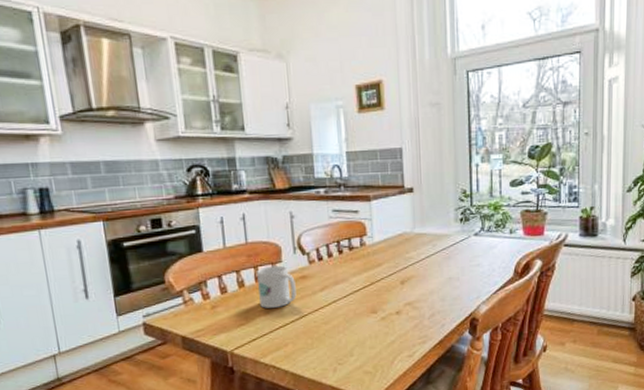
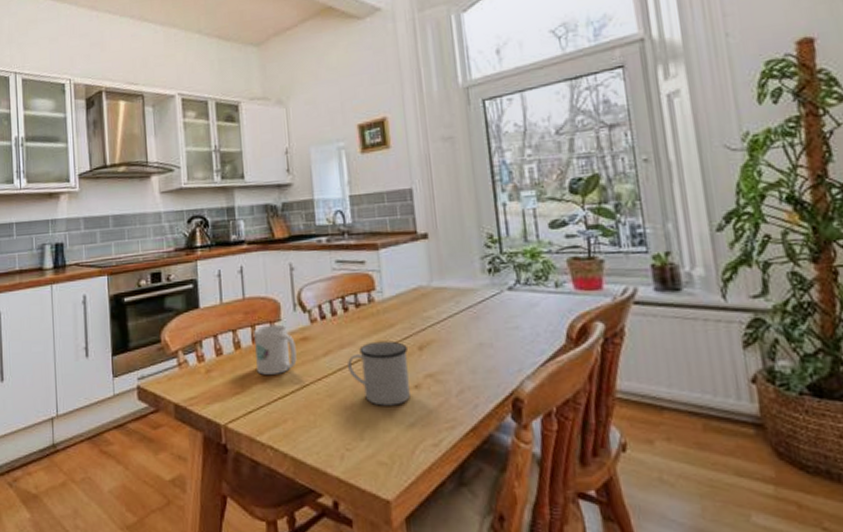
mug: none [341,277,392,329] -> present [348,340,410,406]

